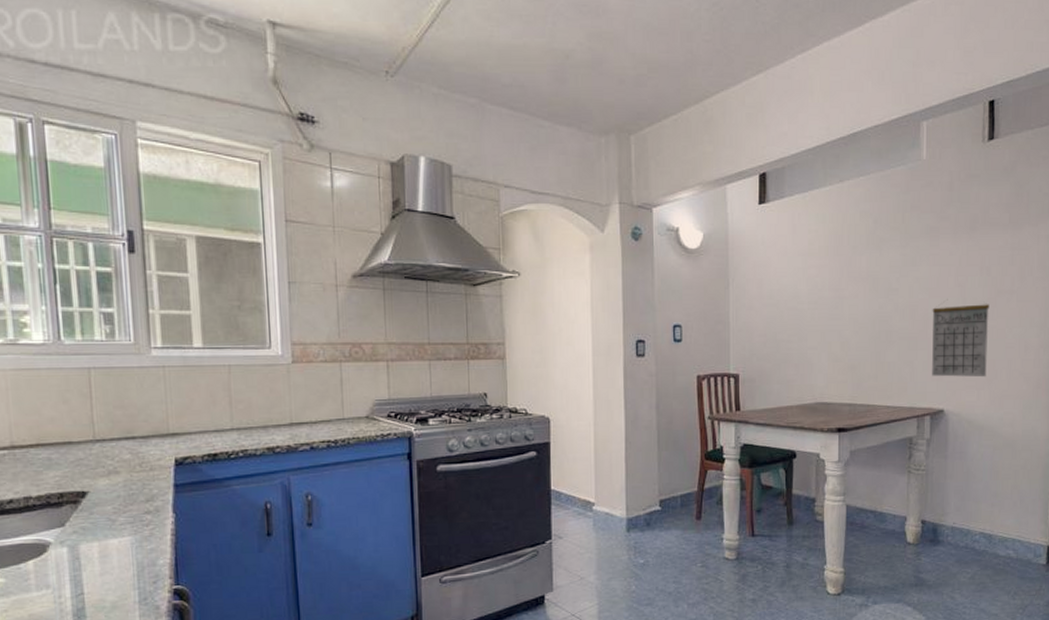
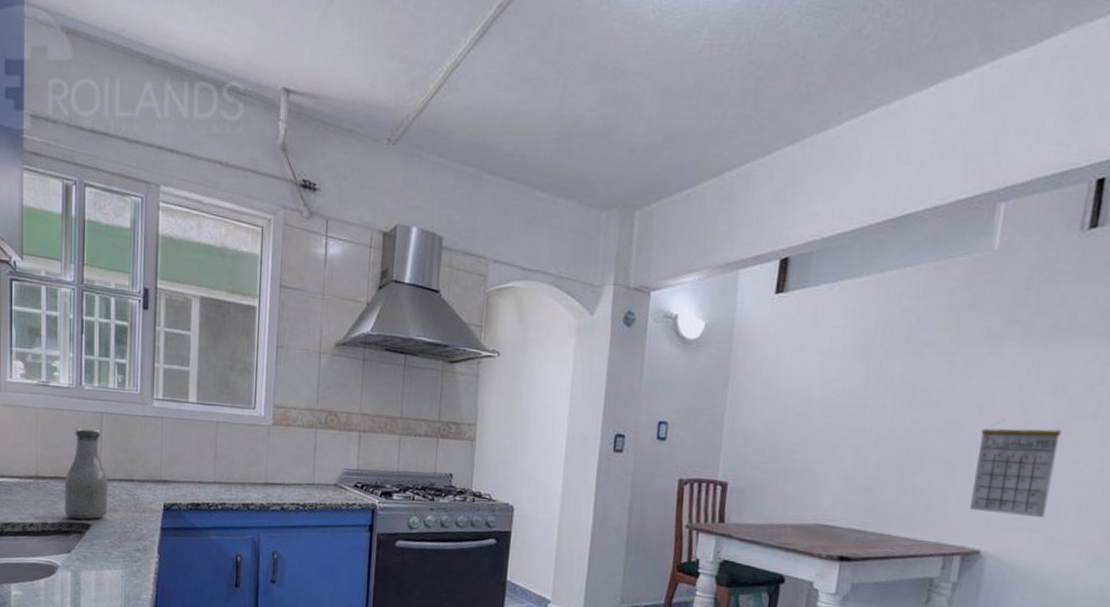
bottle: none [49,388,107,488] -> present [64,429,108,520]

